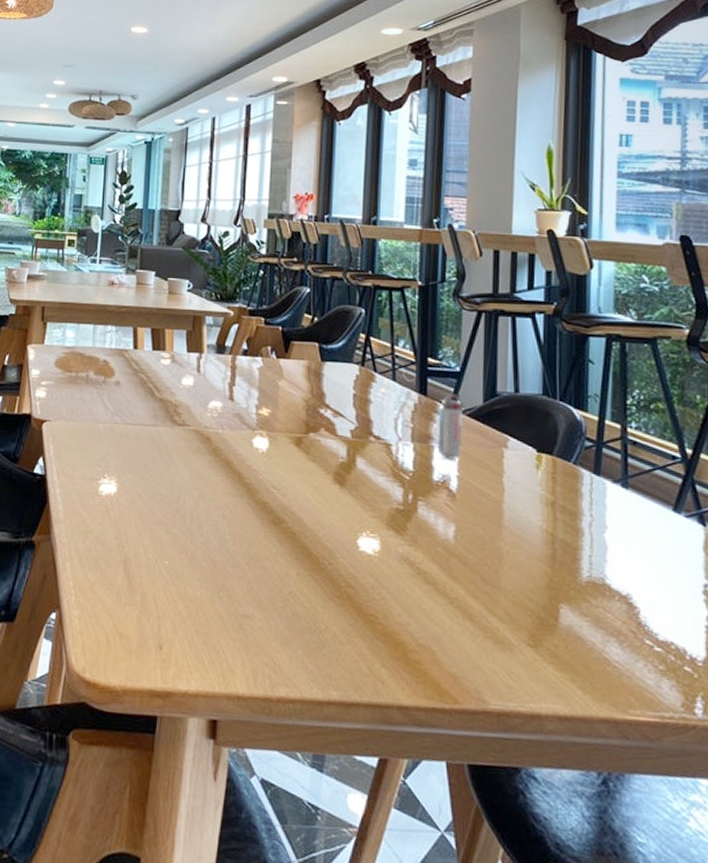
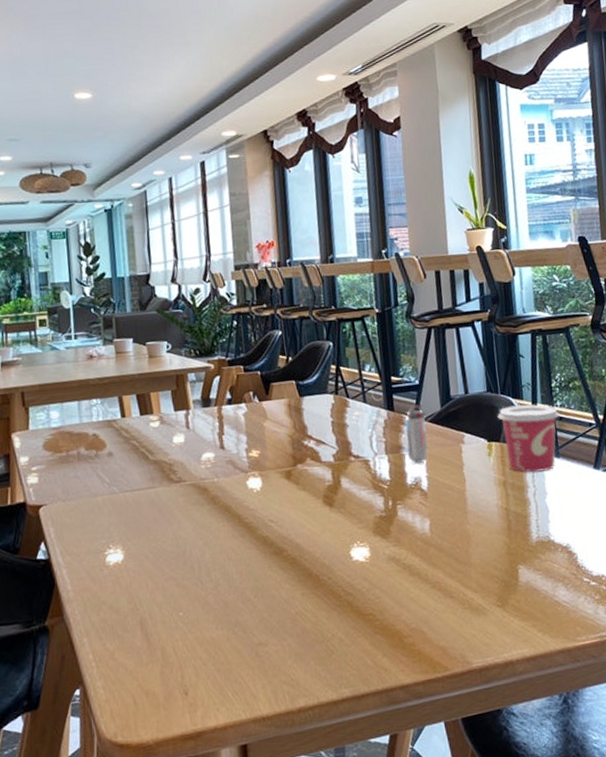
cup: none [552,416,633,501] -> present [497,404,560,472]

